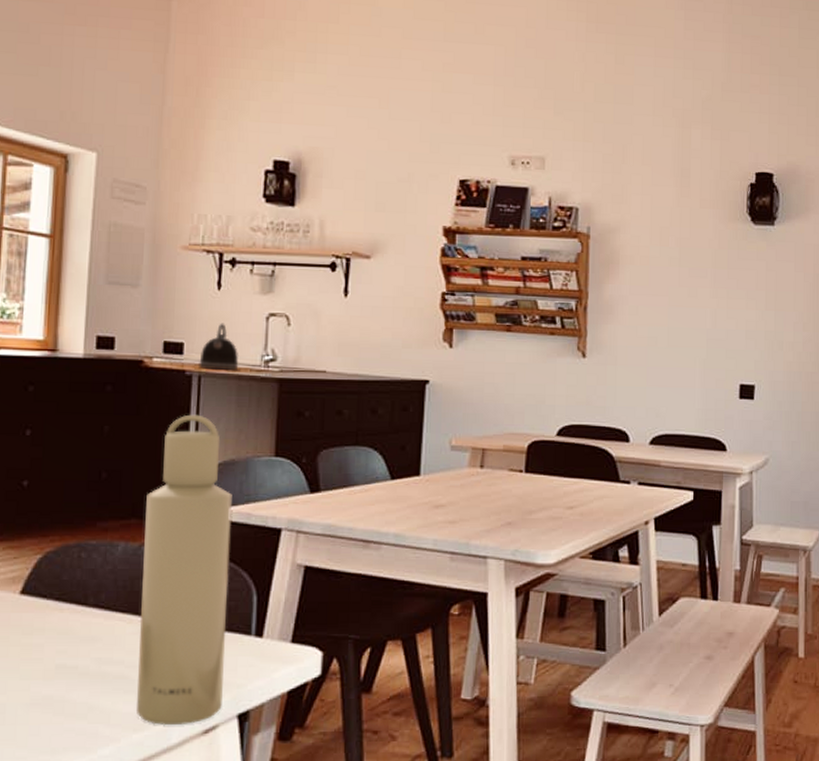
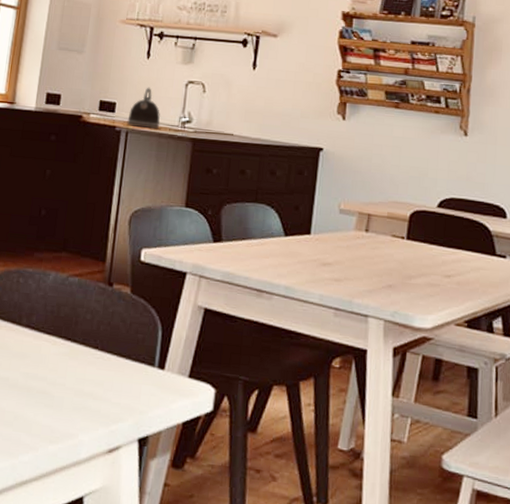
bottle: present [135,414,232,726] -> none [53,164,147,442]

